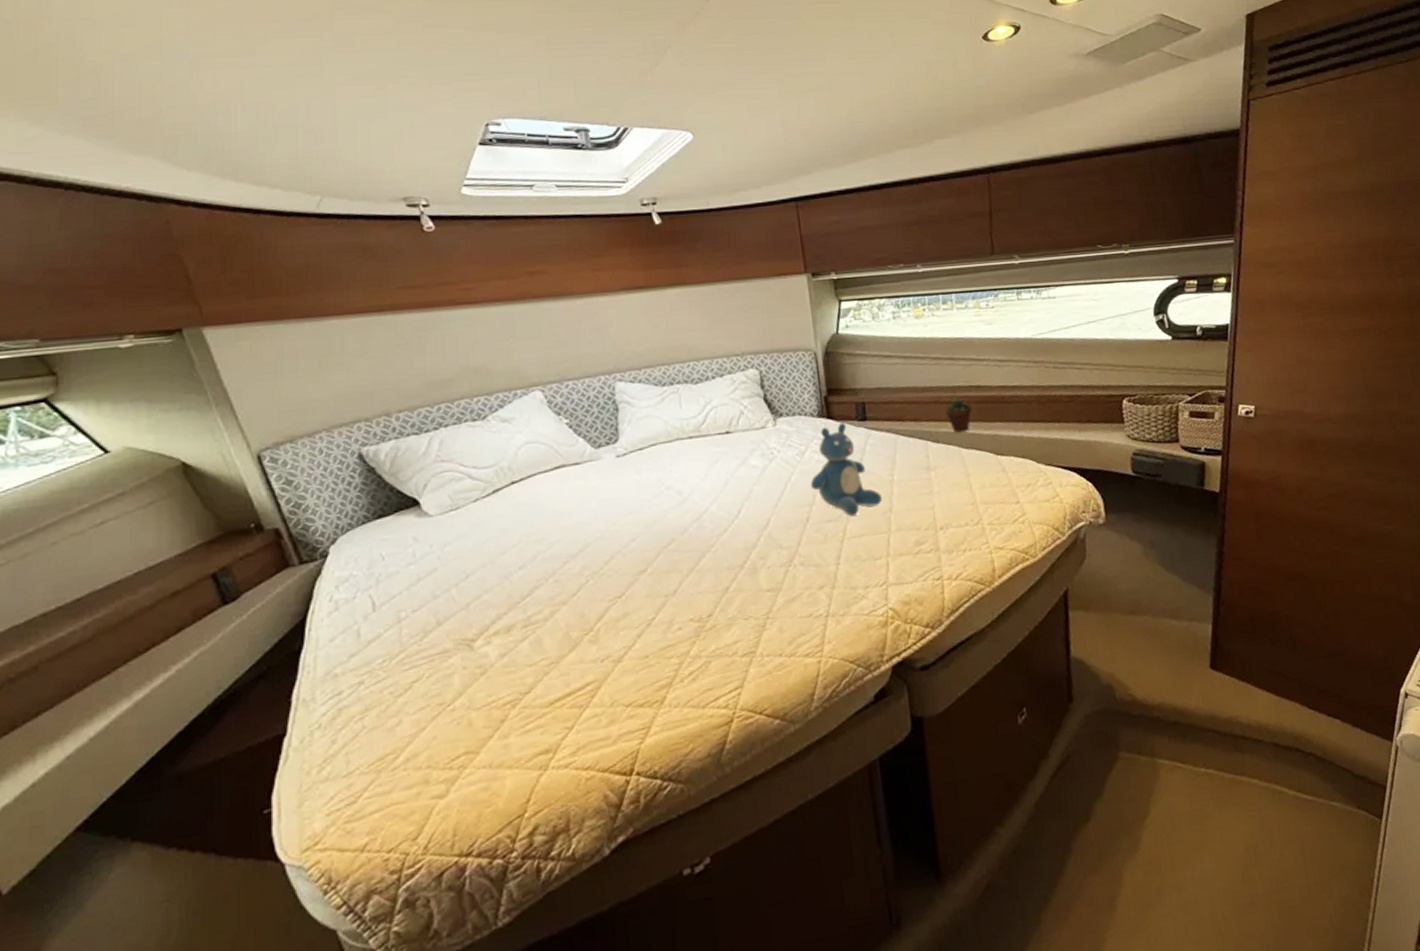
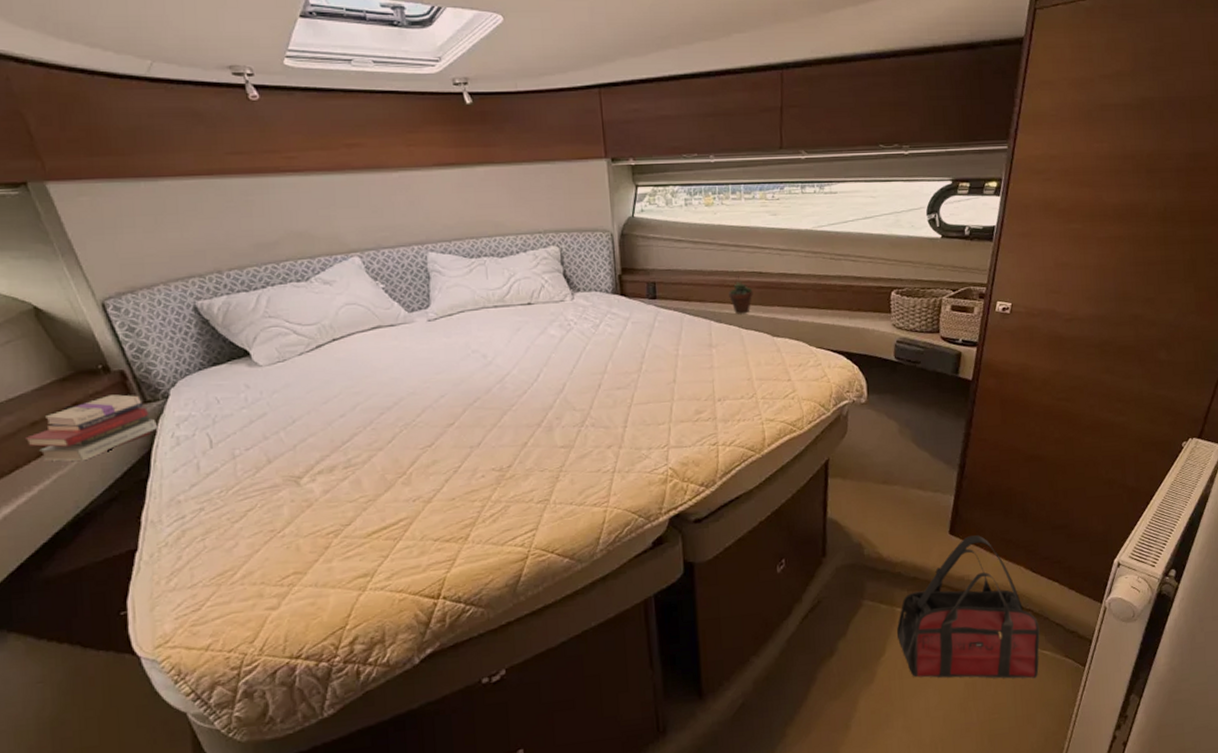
books: none [163,555,315,636] -> present [24,394,158,462]
stuffed animal: present [810,423,882,516] -> none [602,300,667,385]
duffel bag: none [1160,668,1329,843] -> present [896,535,1040,679]

